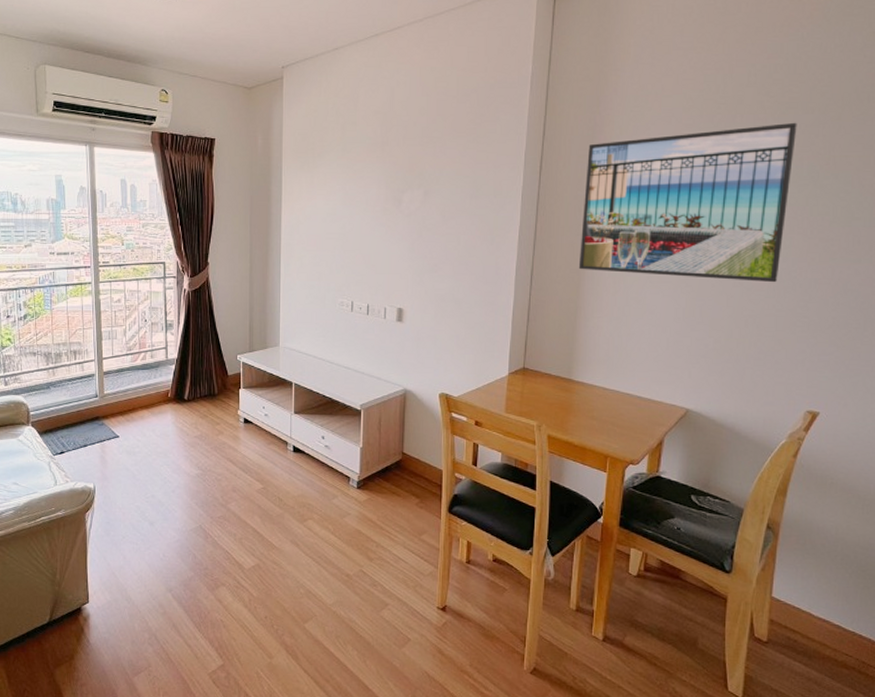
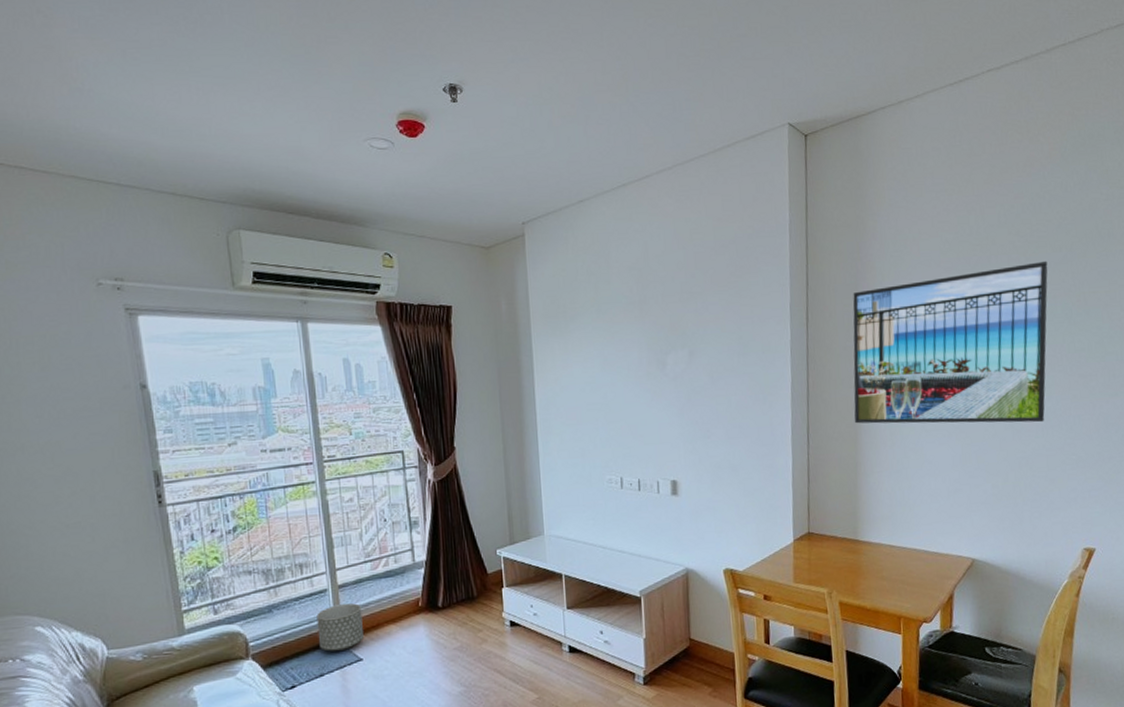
planter: none [84,388,122,428] -> present [316,603,365,652]

